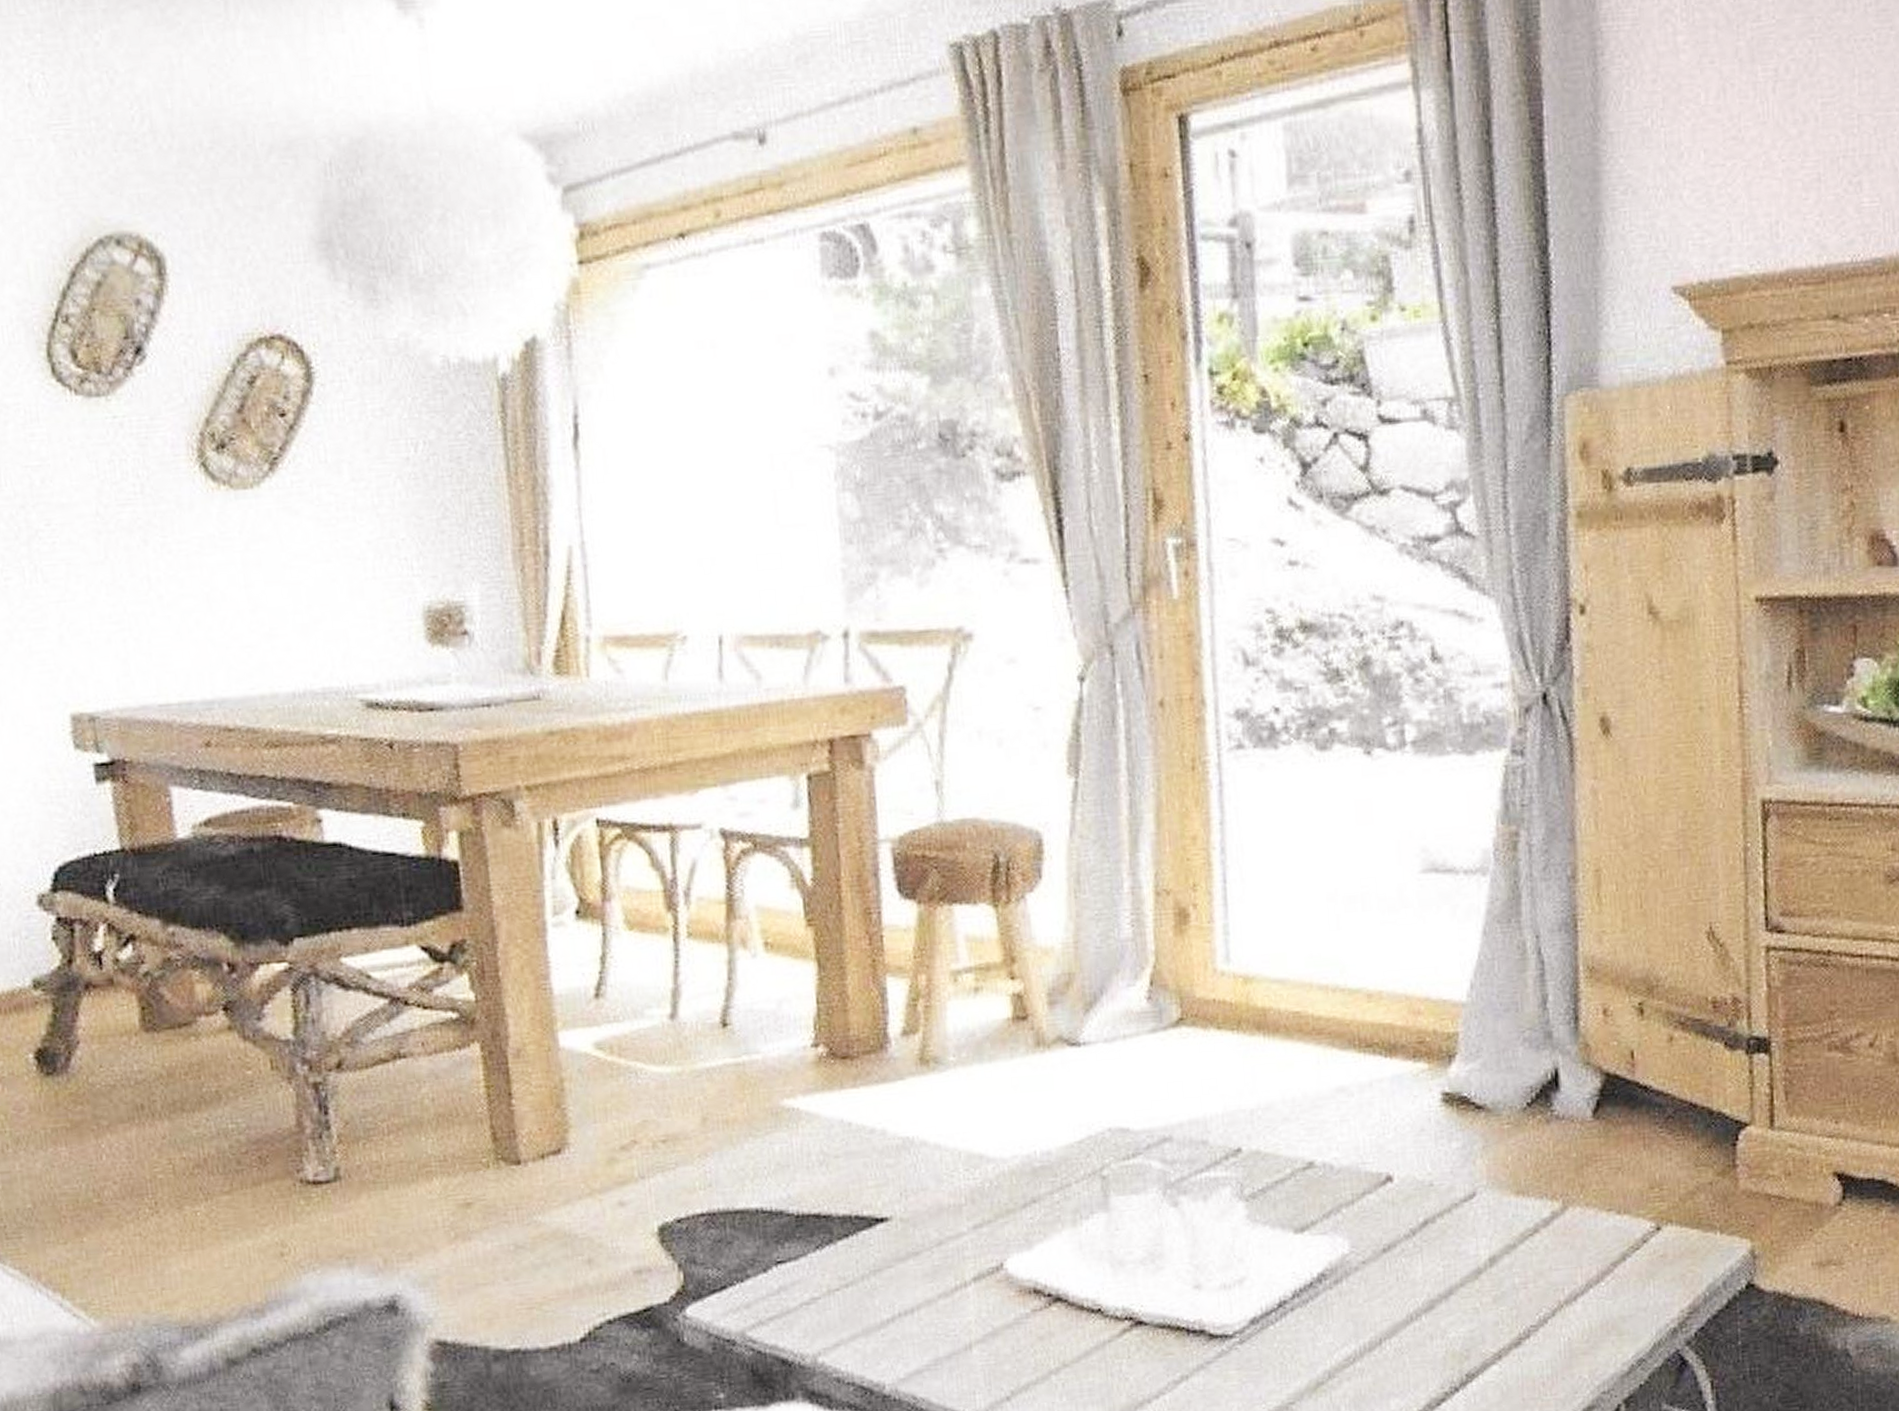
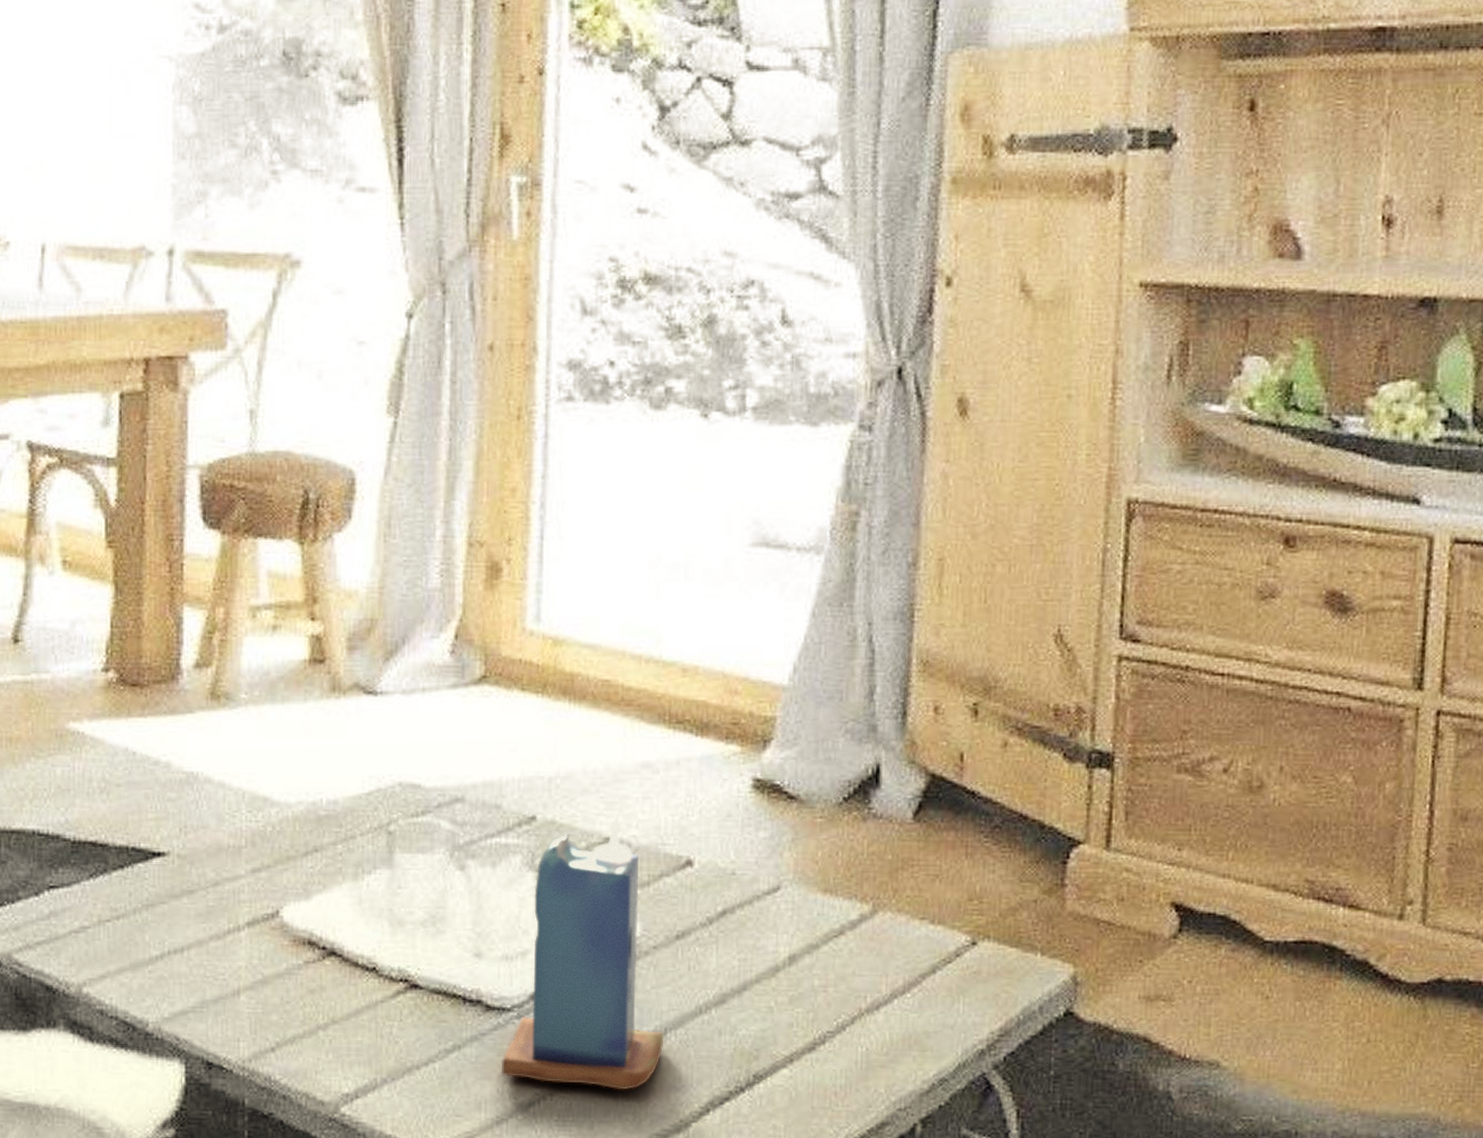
candle: none [1228,1142,1380,1402] -> present [501,818,664,1090]

